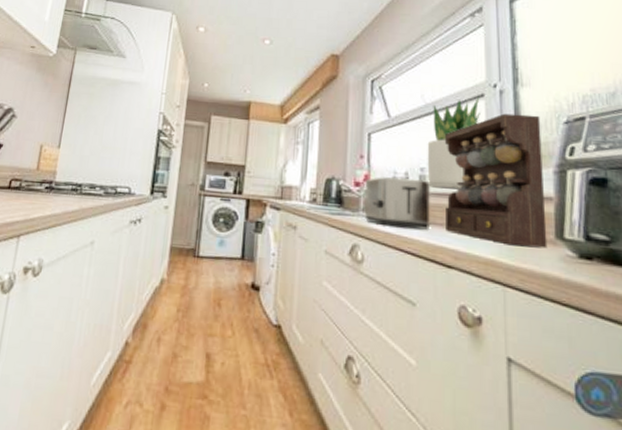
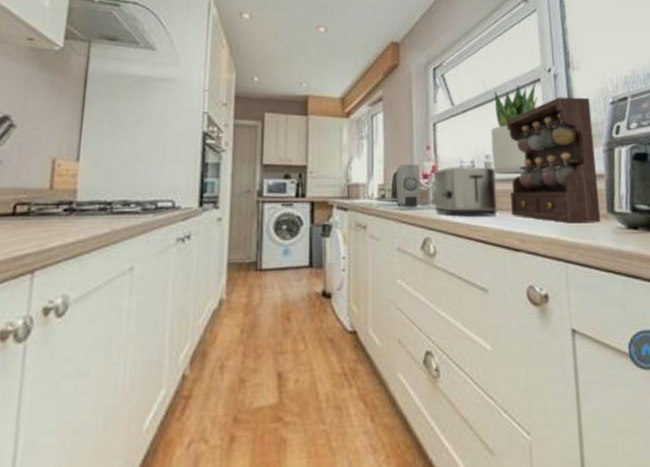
soap dispenser: none [327,171,353,213] -> present [396,164,421,207]

